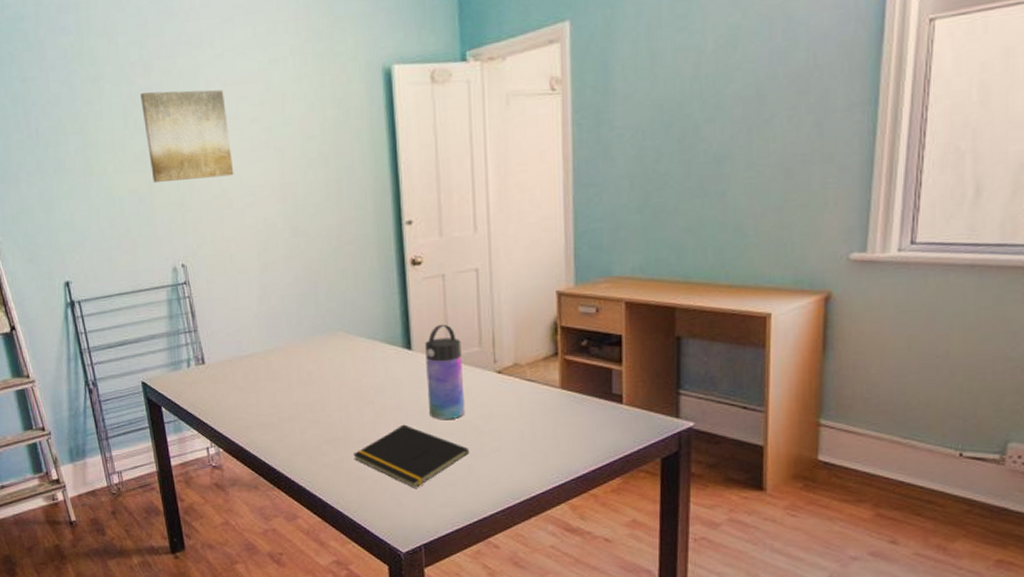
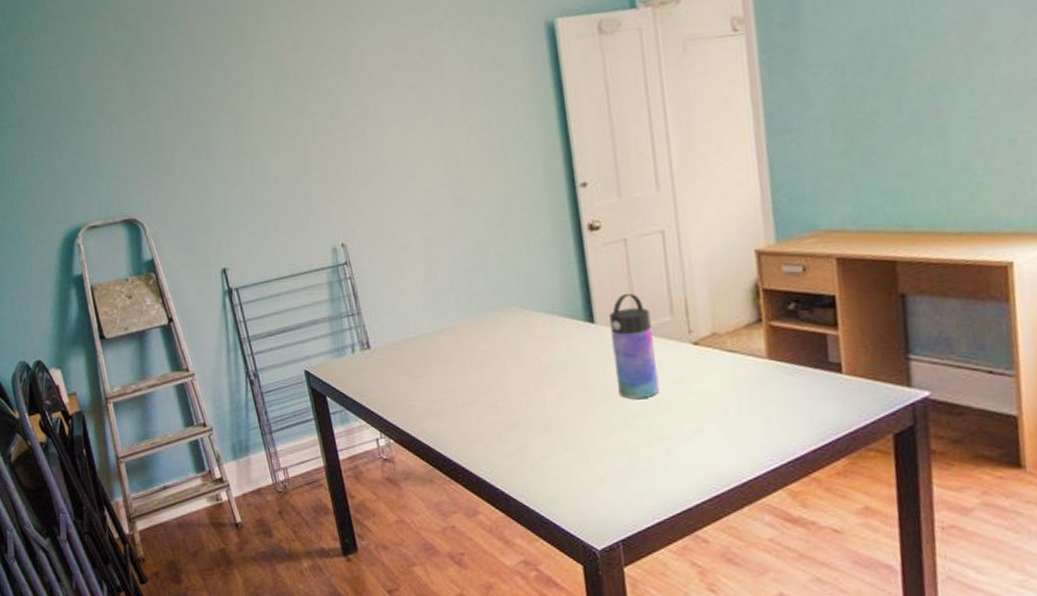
wall art: present [139,89,234,183] -> none [291,59,392,161]
notepad: present [353,424,470,488] -> none [536,406,668,477]

